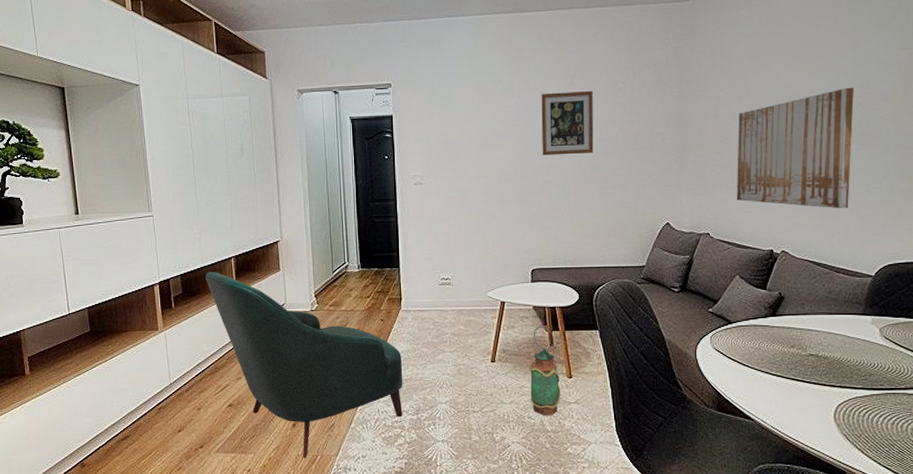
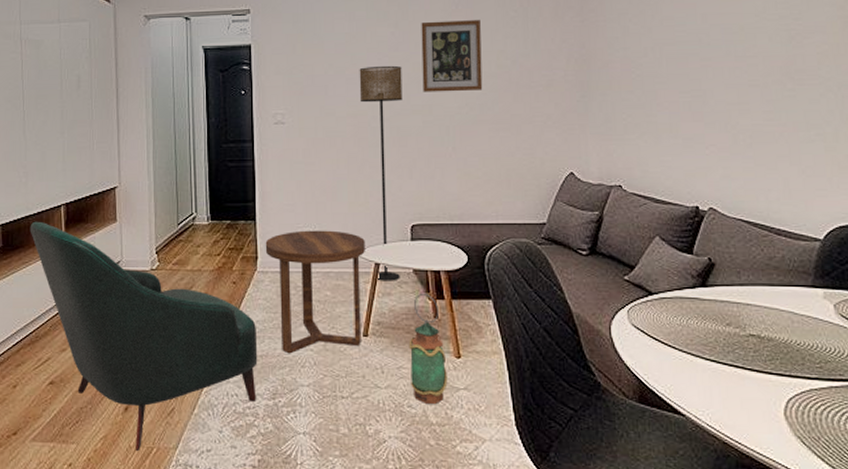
side table: none [408,275,493,378] -> present [265,230,365,354]
floor lamp: none [487,132,525,317] -> present [359,65,403,281]
wall art: present [736,87,854,209] -> none [650,18,787,159]

